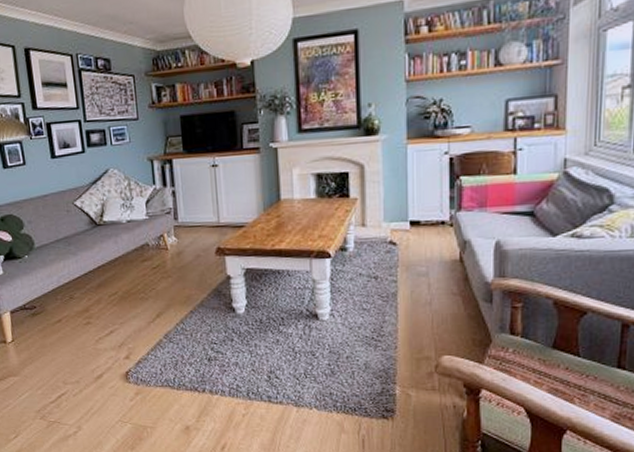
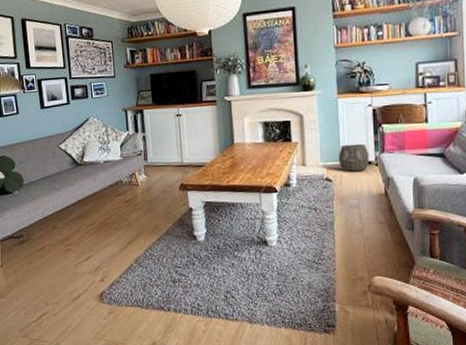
woven basket: none [405,199,443,234] -> present [338,143,370,172]

